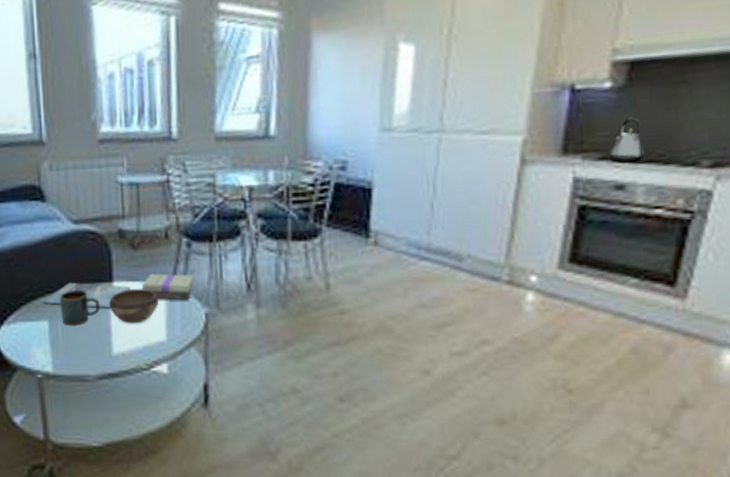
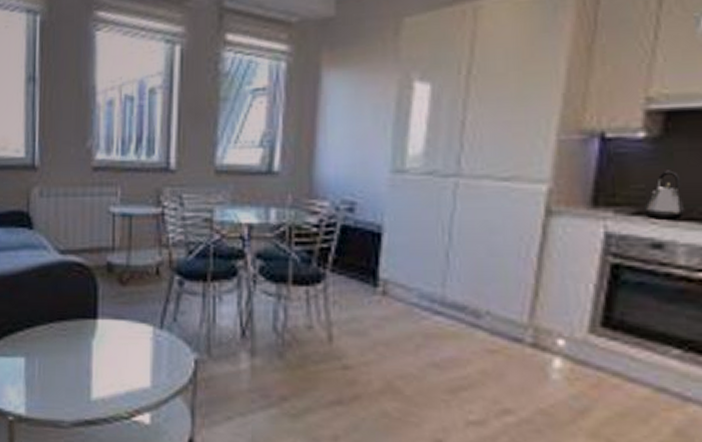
magazine: present [42,282,130,309] -> none [21,316,115,348]
mug: present [60,289,100,326] -> none [39,325,82,365]
decorative bowl: present [109,288,158,324] -> none [92,327,144,366]
books: present [141,273,194,301] -> none [127,312,184,345]

